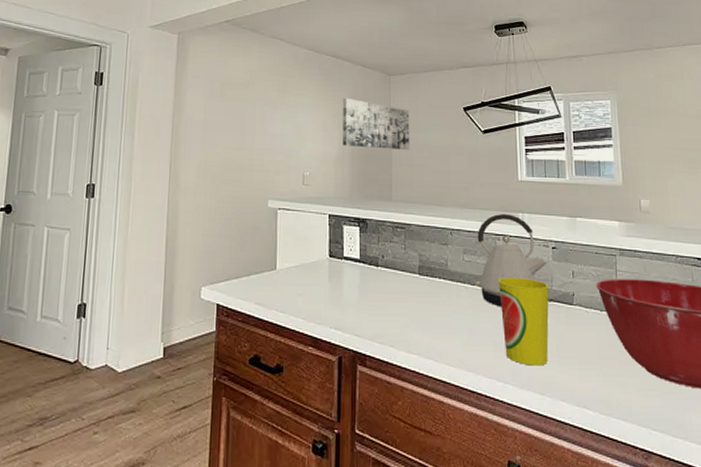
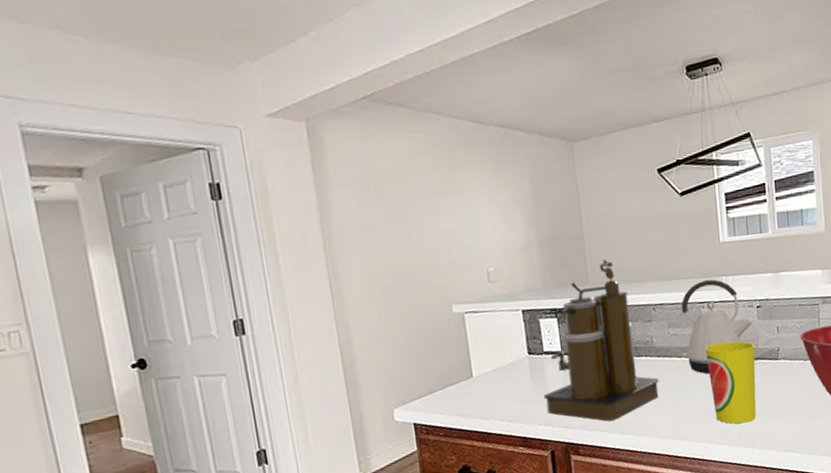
coffee maker: none [338,180,450,337] -> present [543,259,659,421]
wall art: present [343,97,410,150] -> none [521,175,603,232]

